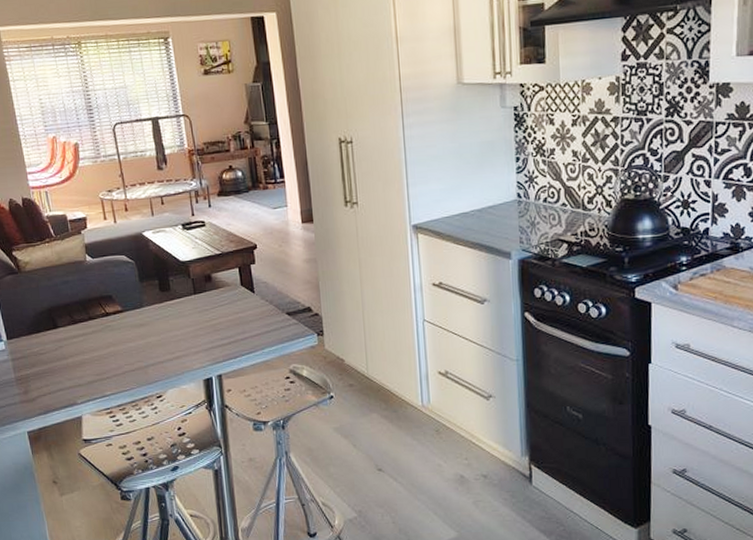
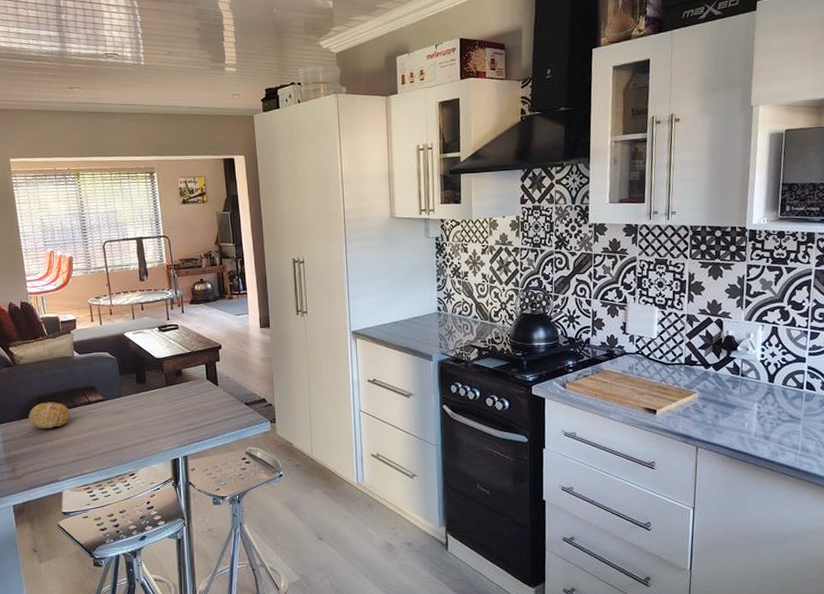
fruit: none [39,313,87,345] -> present [29,401,71,429]

